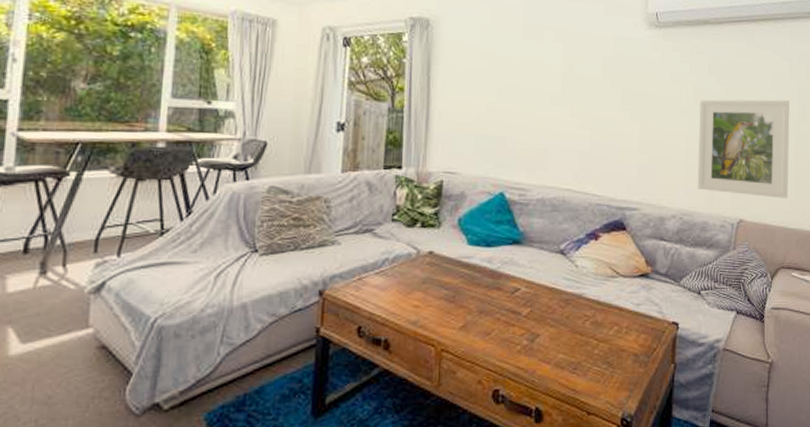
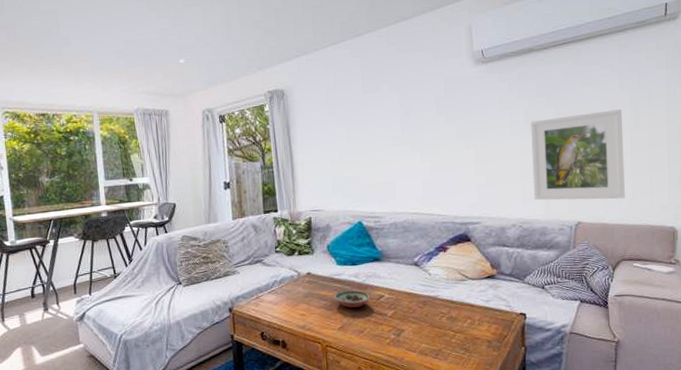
decorative bowl: none [458,279,503,301] -> present [334,290,370,308]

